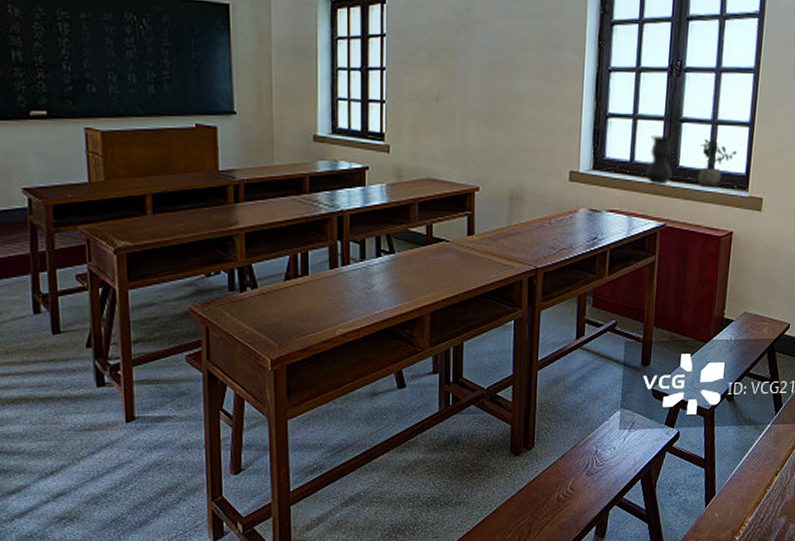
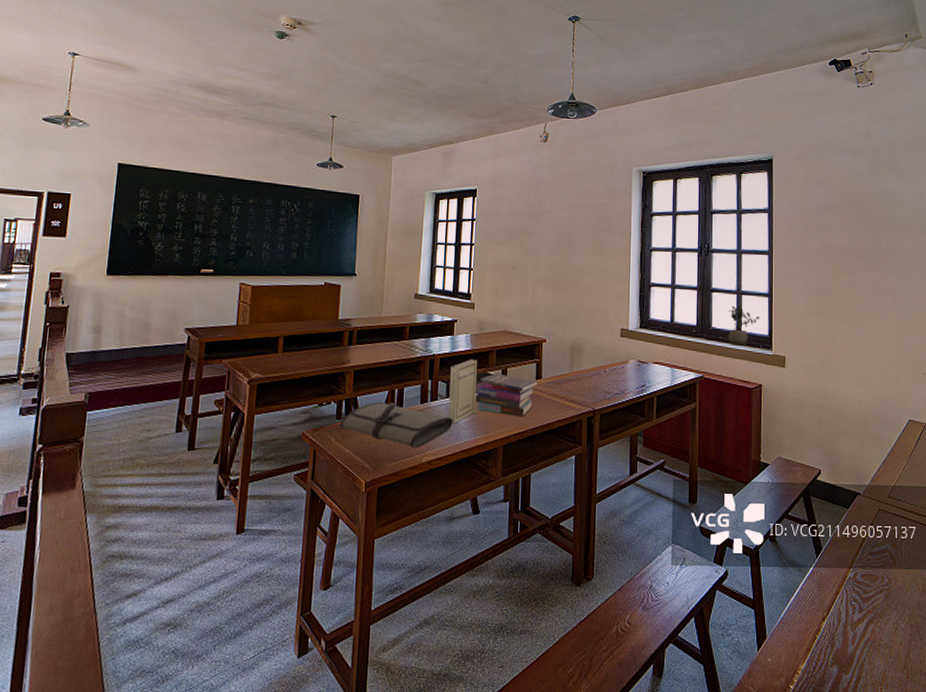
tool roll: none [233,270,370,320] -> present [339,402,453,448]
book: none [364,214,397,291] -> present [448,359,478,424]
books: none [395,230,469,280] -> present [475,373,537,417]
vase: present [646,134,673,186] -> none [684,301,706,344]

